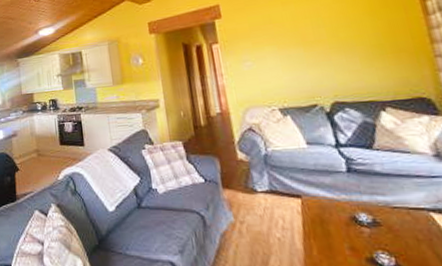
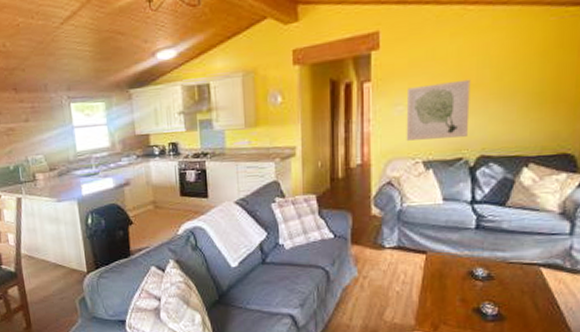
wall art: none [252,37,317,91] -> present [406,79,471,141]

